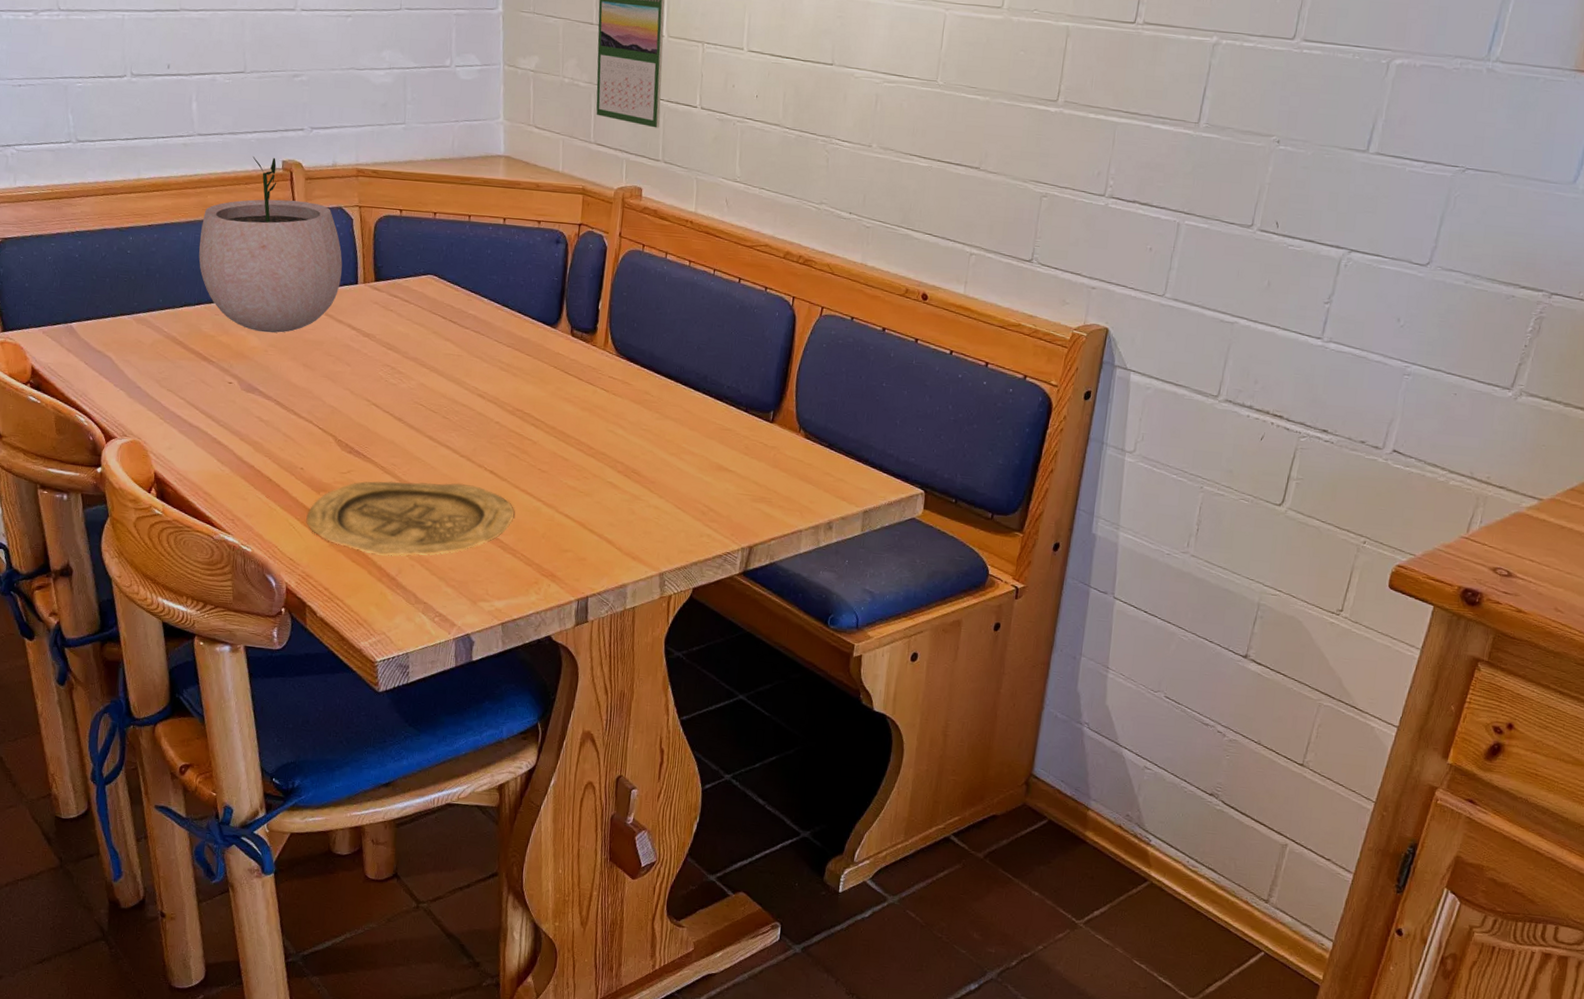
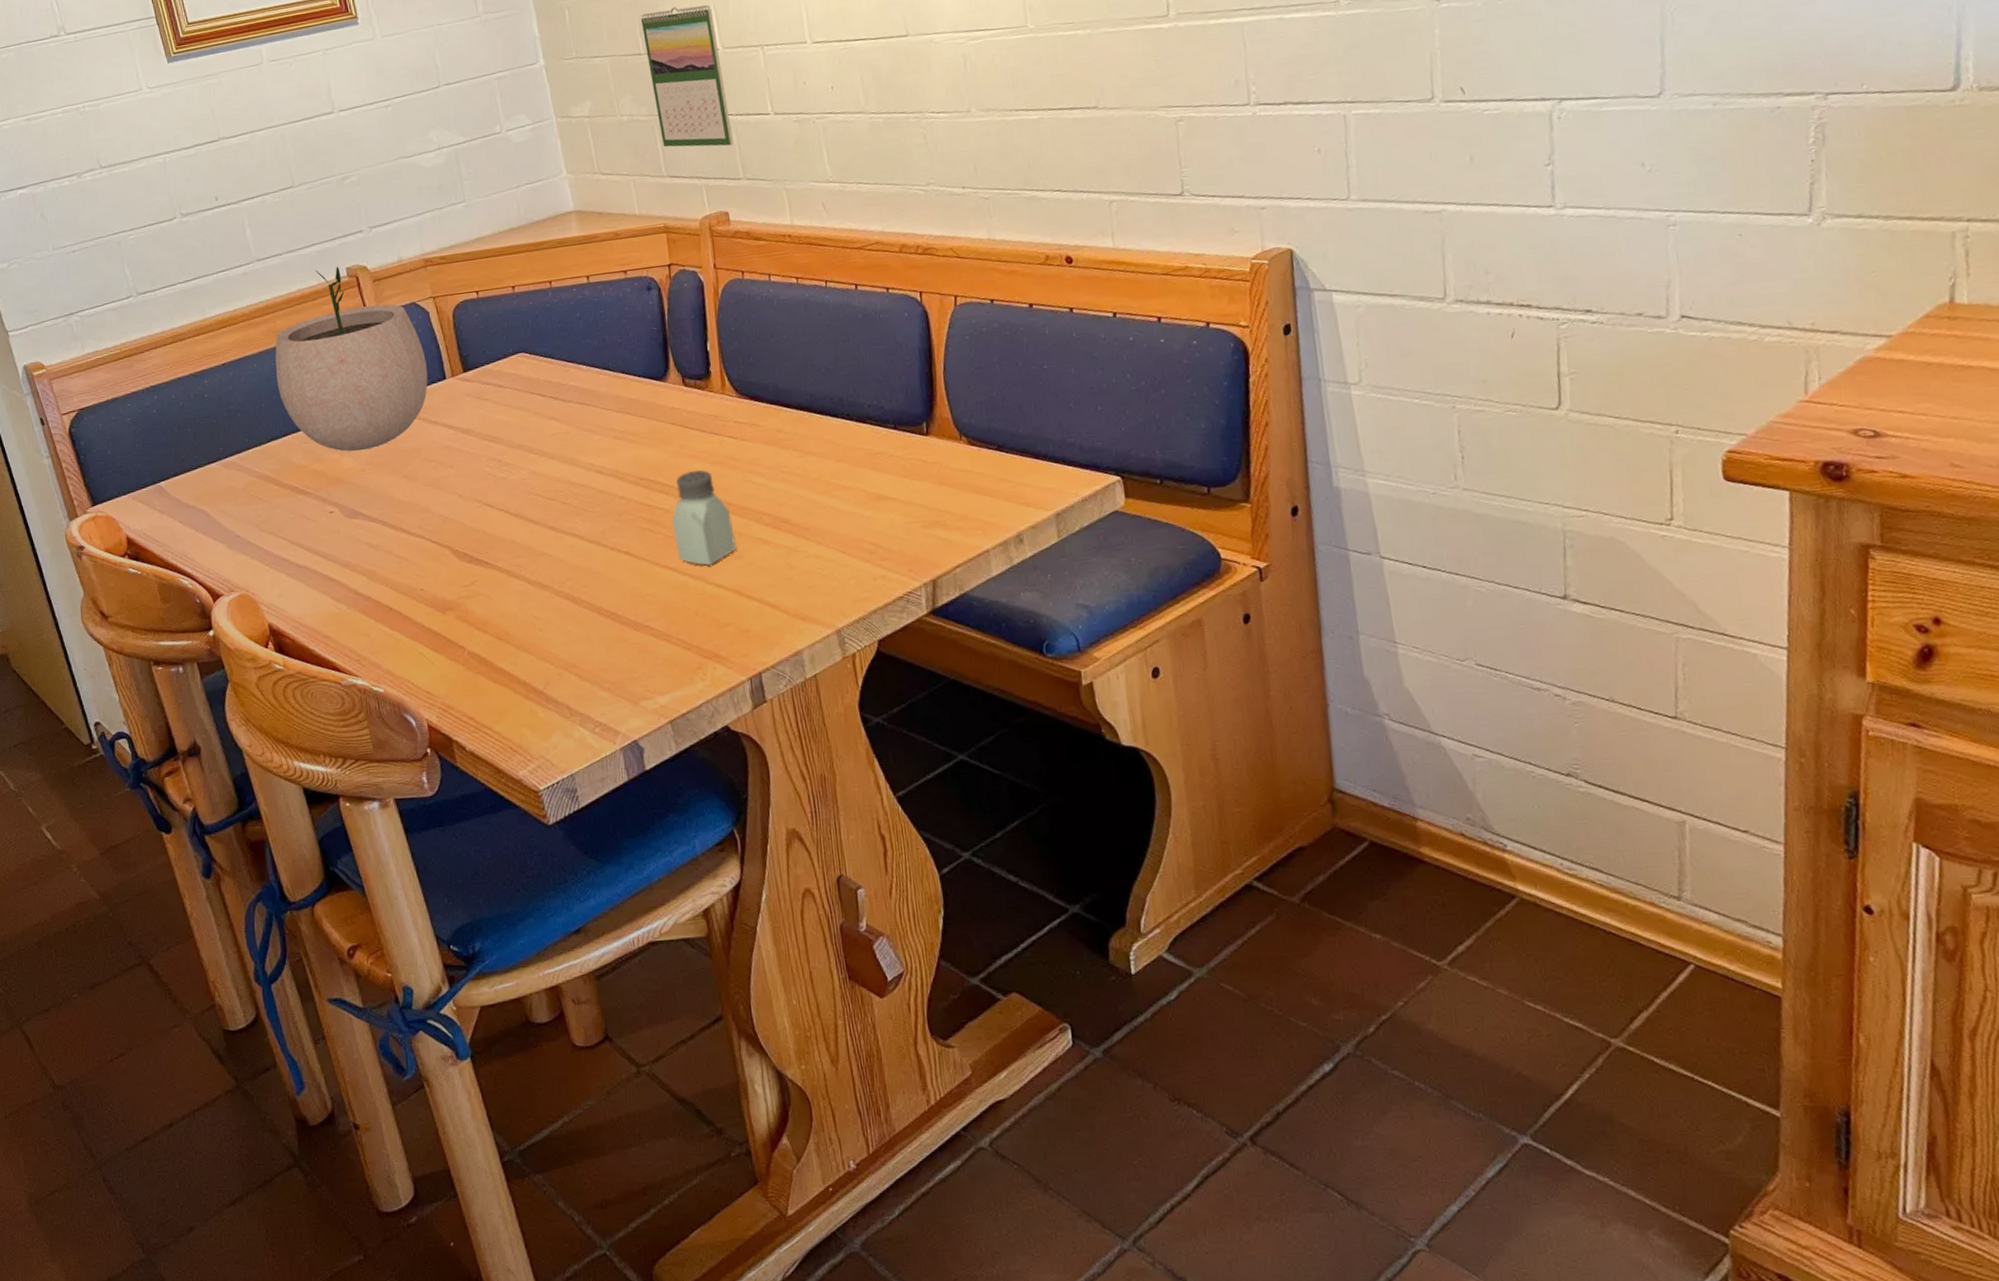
plate: present [306,481,515,556] -> none [436,572,661,669]
saltshaker: none [536,411,590,497] -> present [672,470,736,566]

